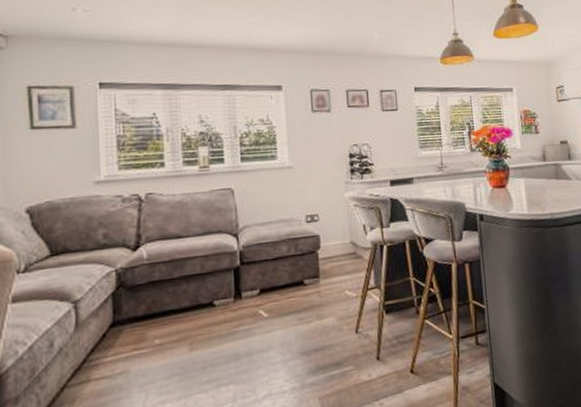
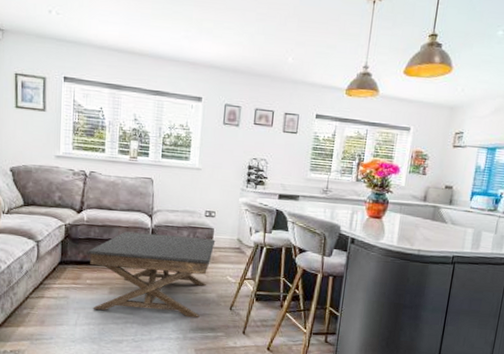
coffee table: none [151,248,324,379] -> present [87,231,216,318]

